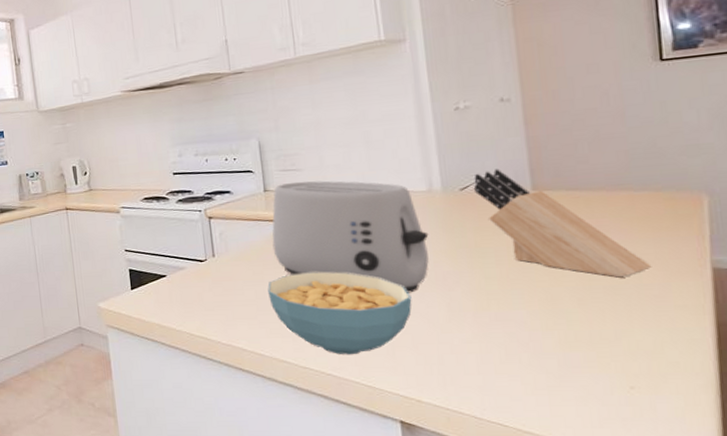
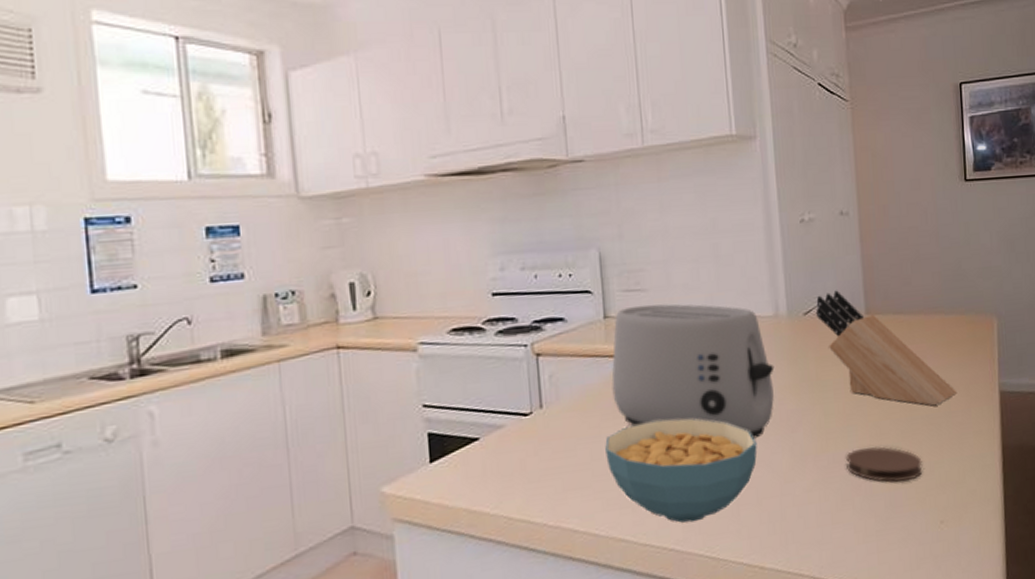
coaster: none [510,310,606,345] -> present [846,446,923,483]

